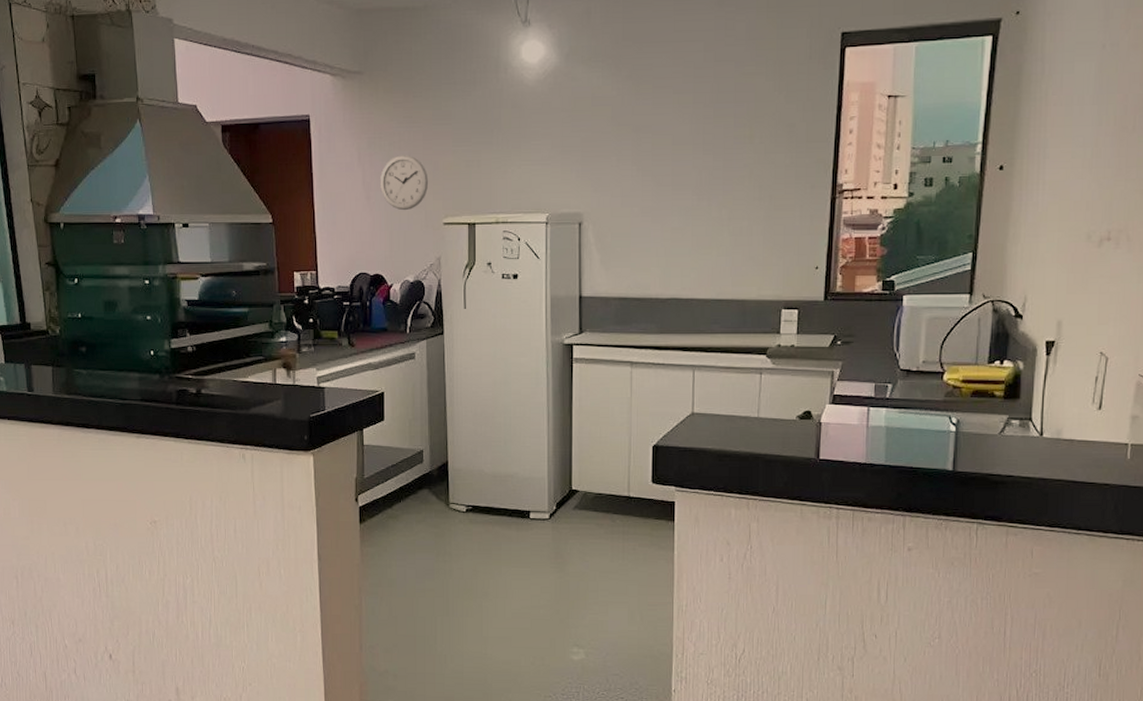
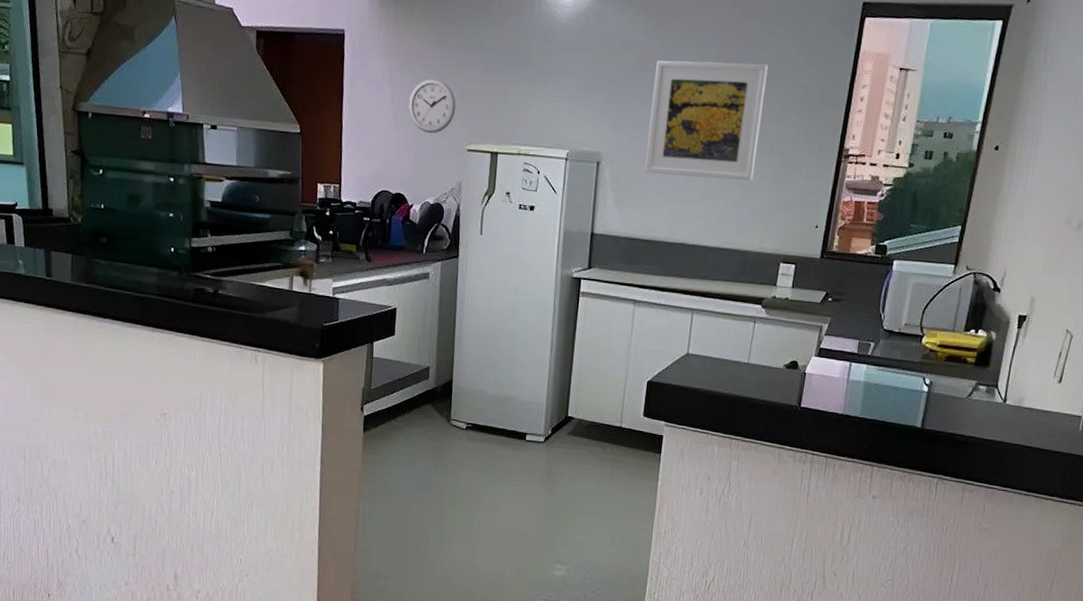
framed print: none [629,106,748,229] -> present [645,60,768,181]

